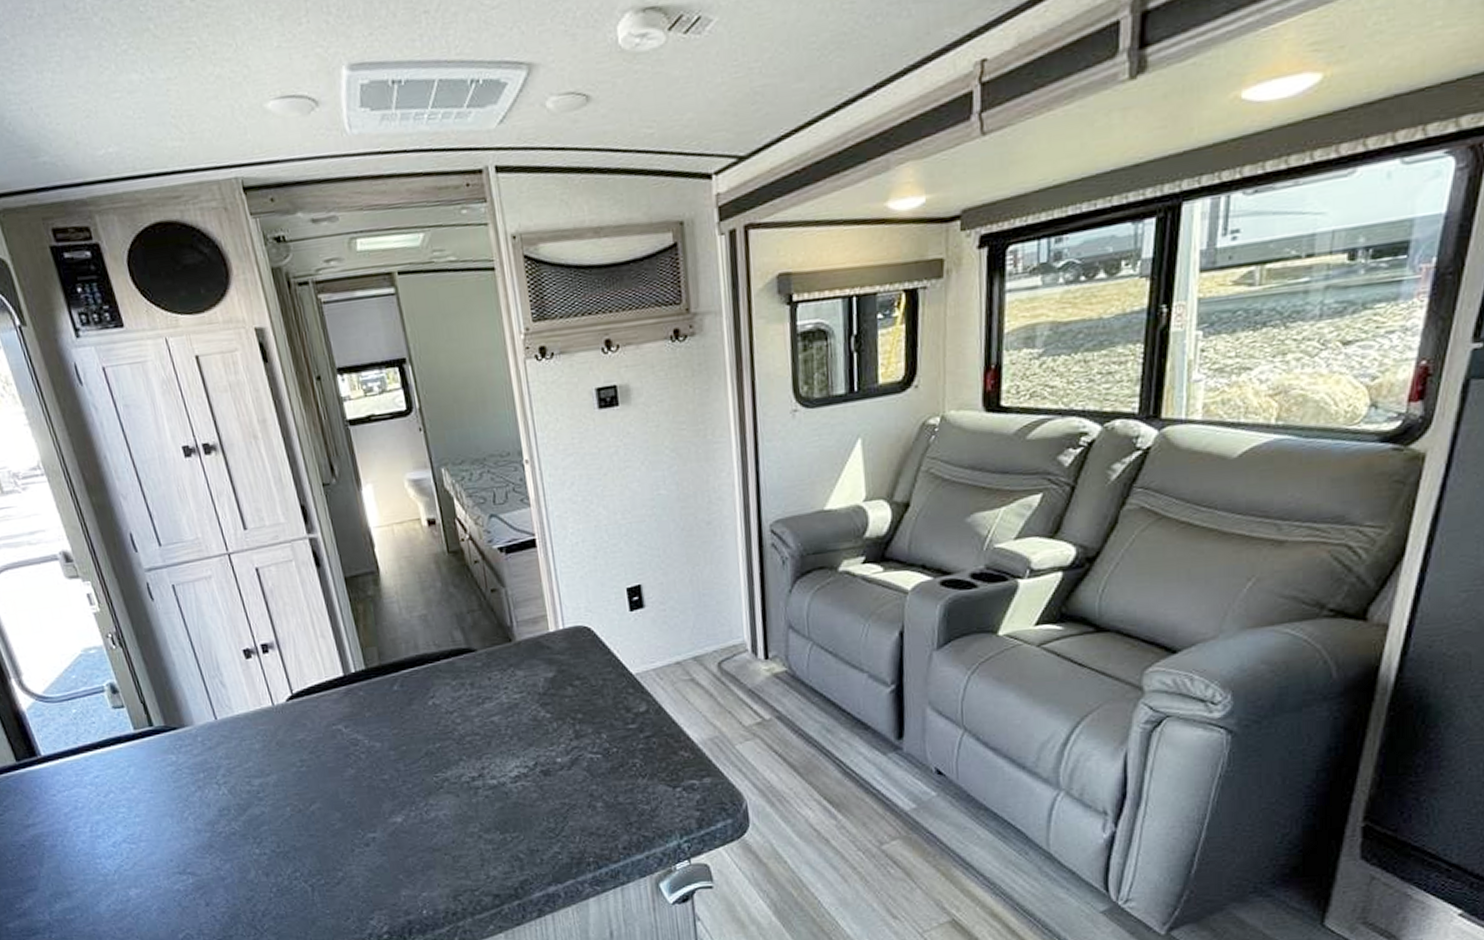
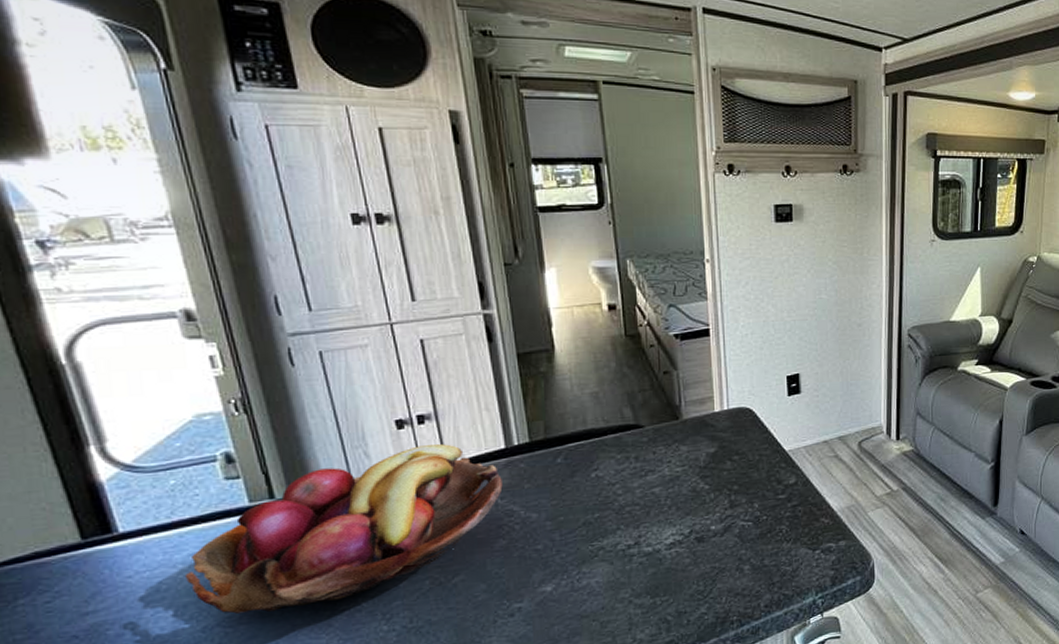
fruit basket: none [94,672,346,831] -> present [186,444,503,614]

